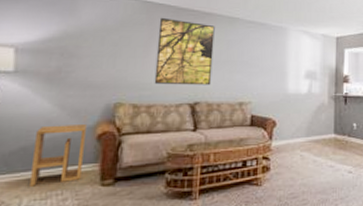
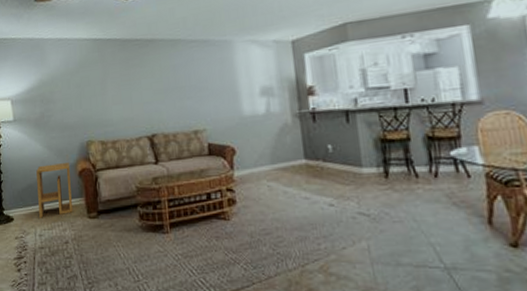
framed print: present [154,18,215,86] -> none [109,51,165,120]

